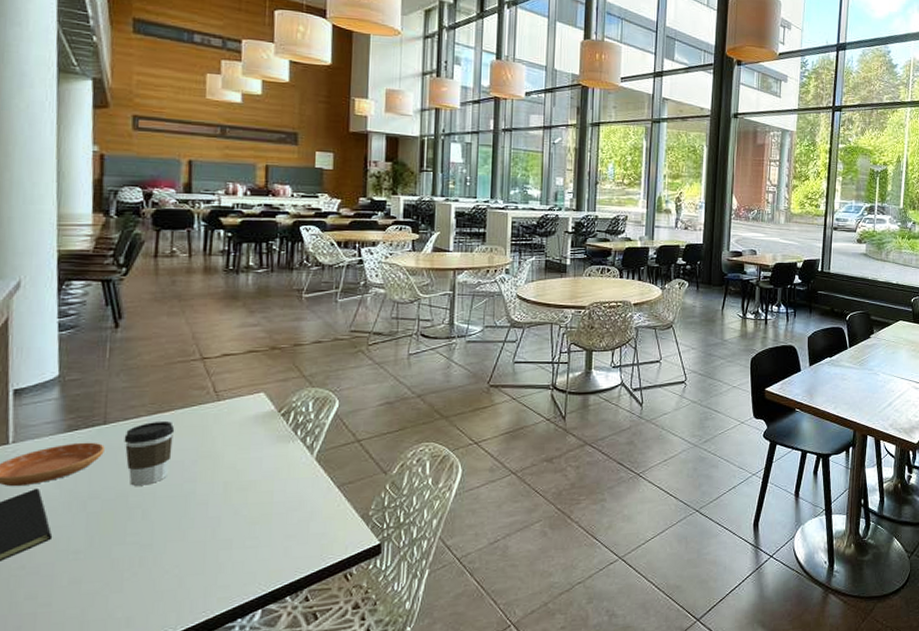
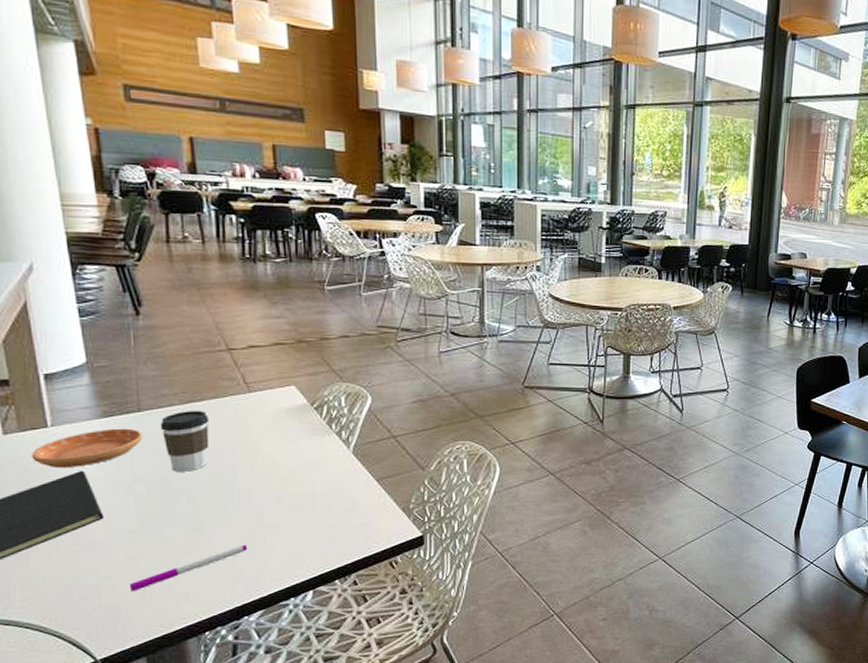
pen: none [67,561,199,620] -> present [129,544,248,592]

